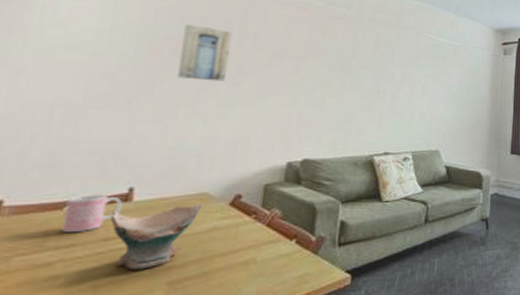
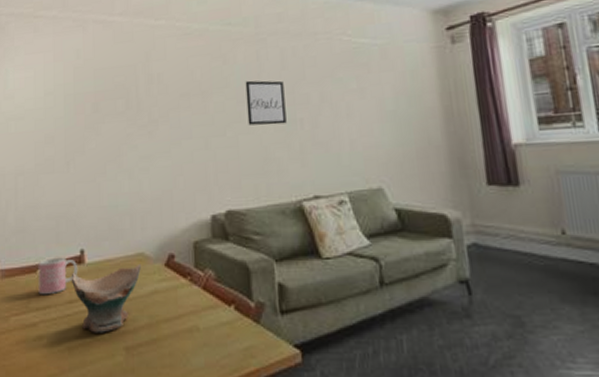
wall art: present [177,24,232,82] -> none [99,76,140,135]
wall art: none [336,53,374,93] -> present [245,80,287,126]

